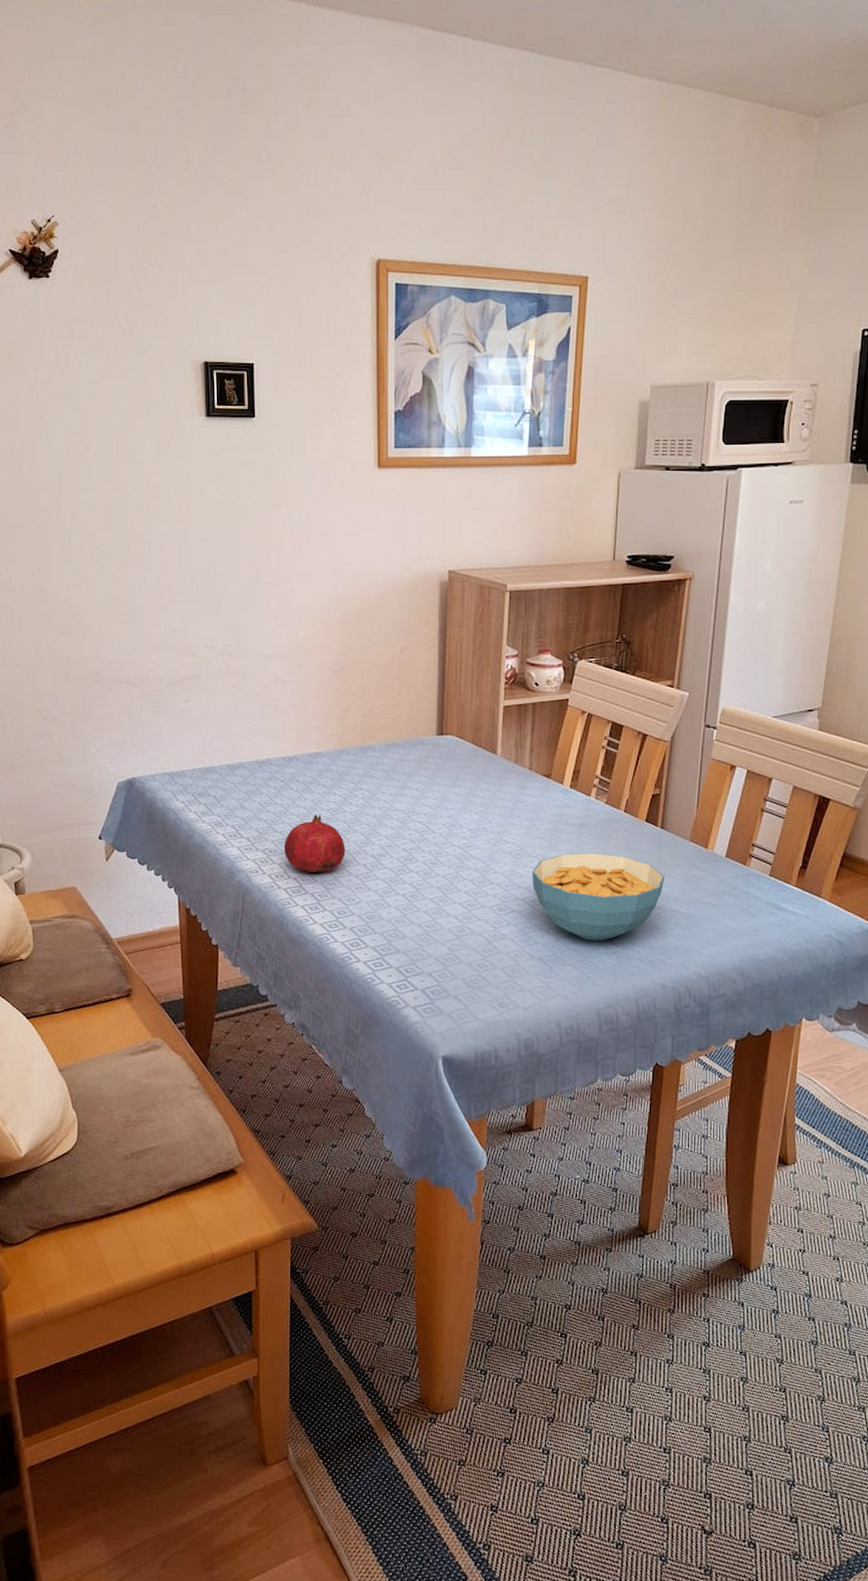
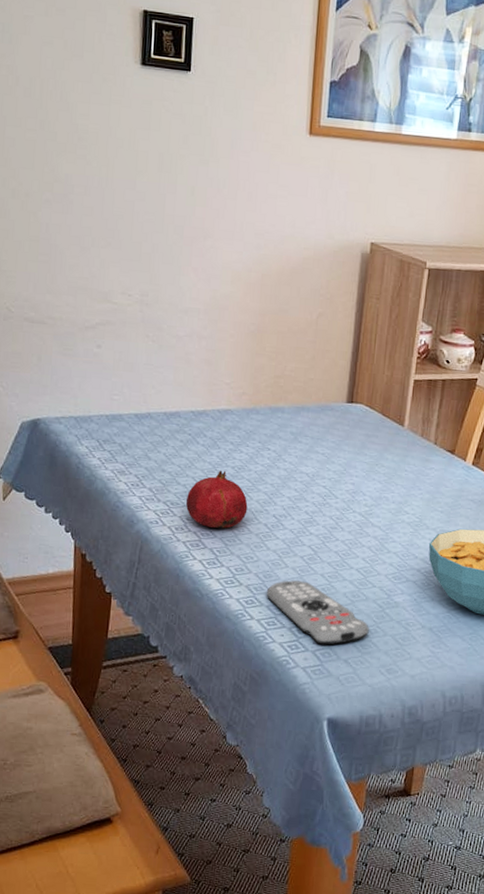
remote control: none [370,919,477,983] -> present [266,580,369,645]

